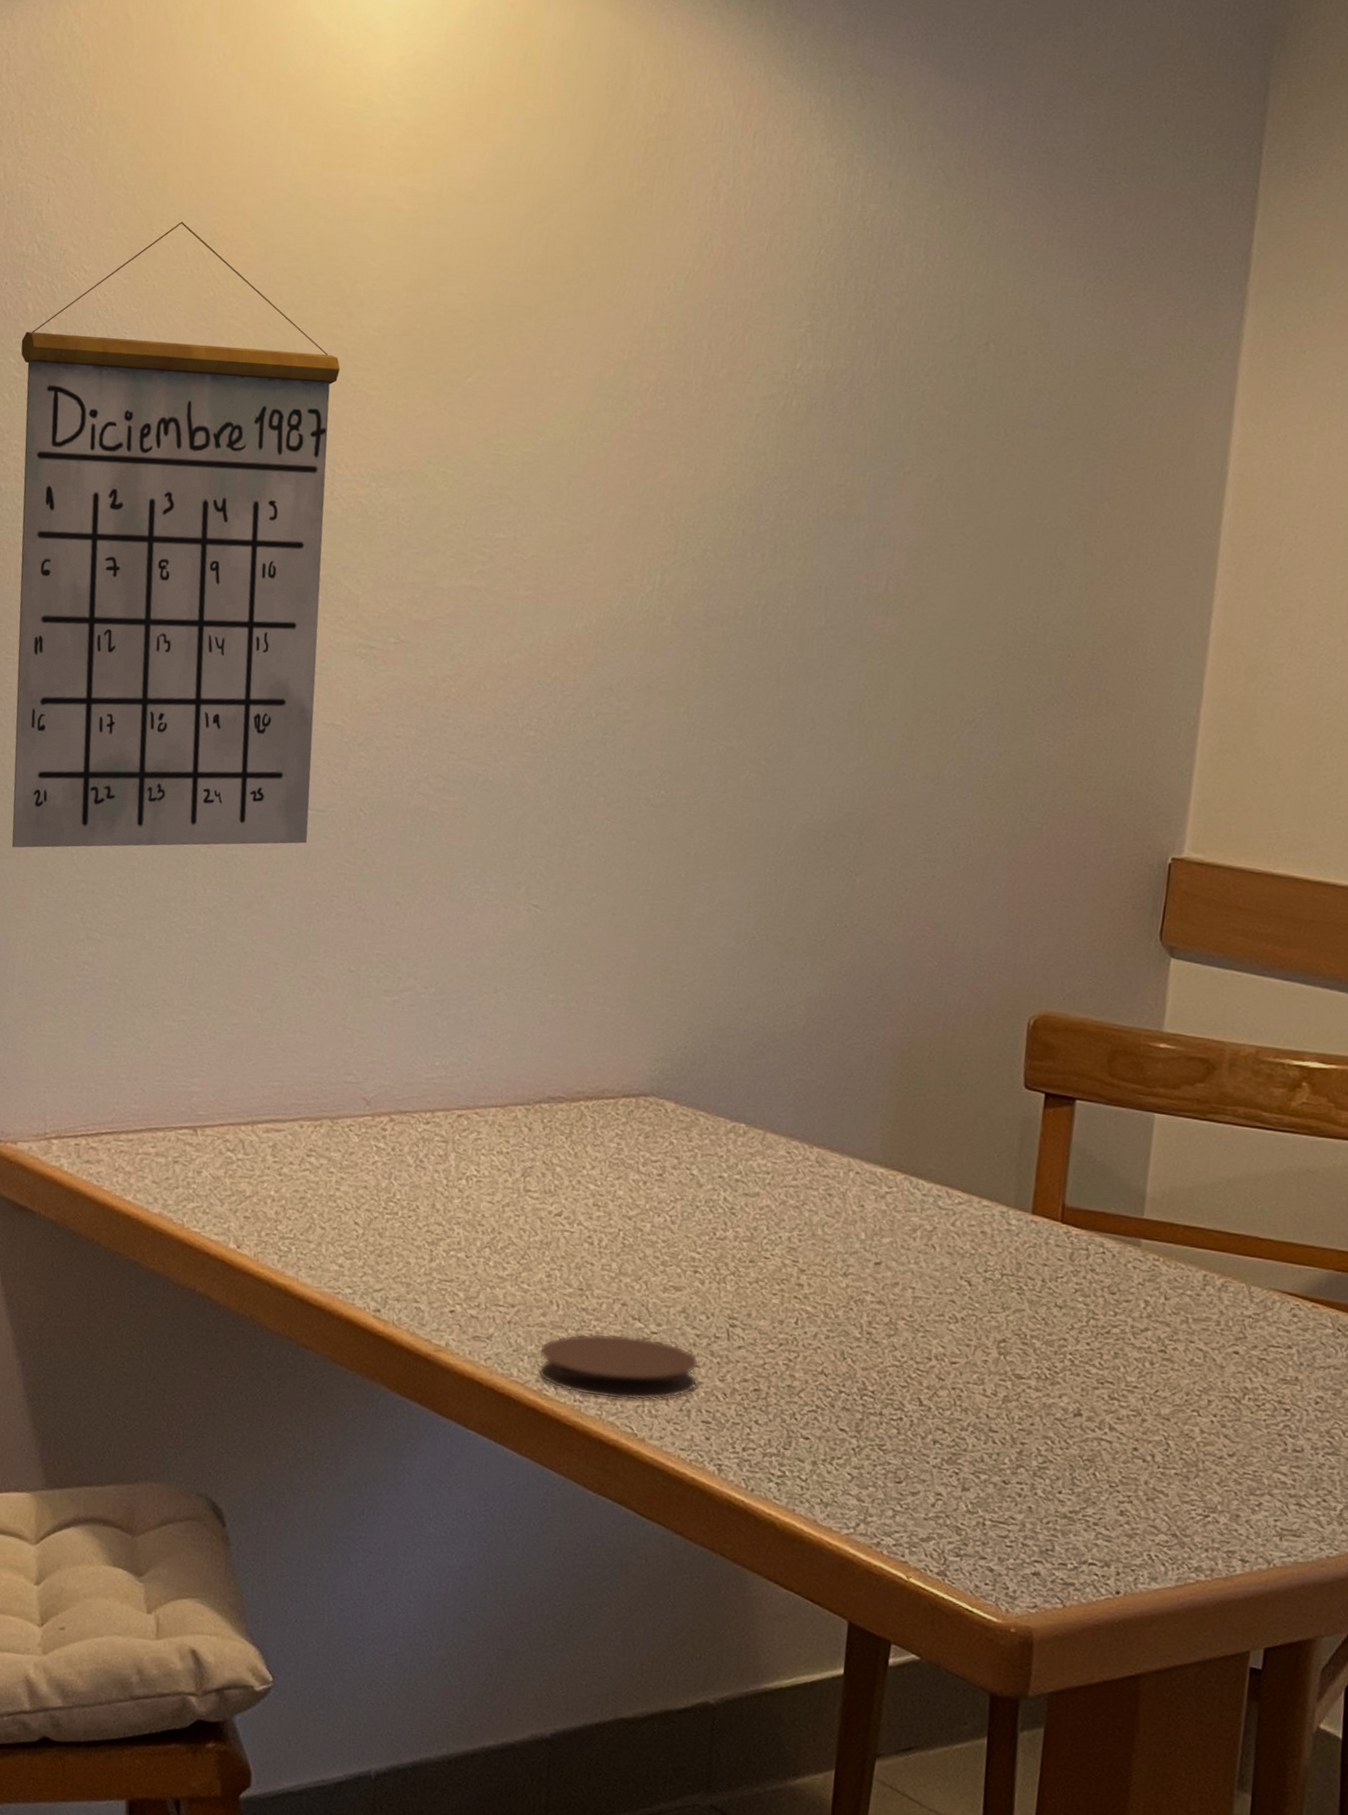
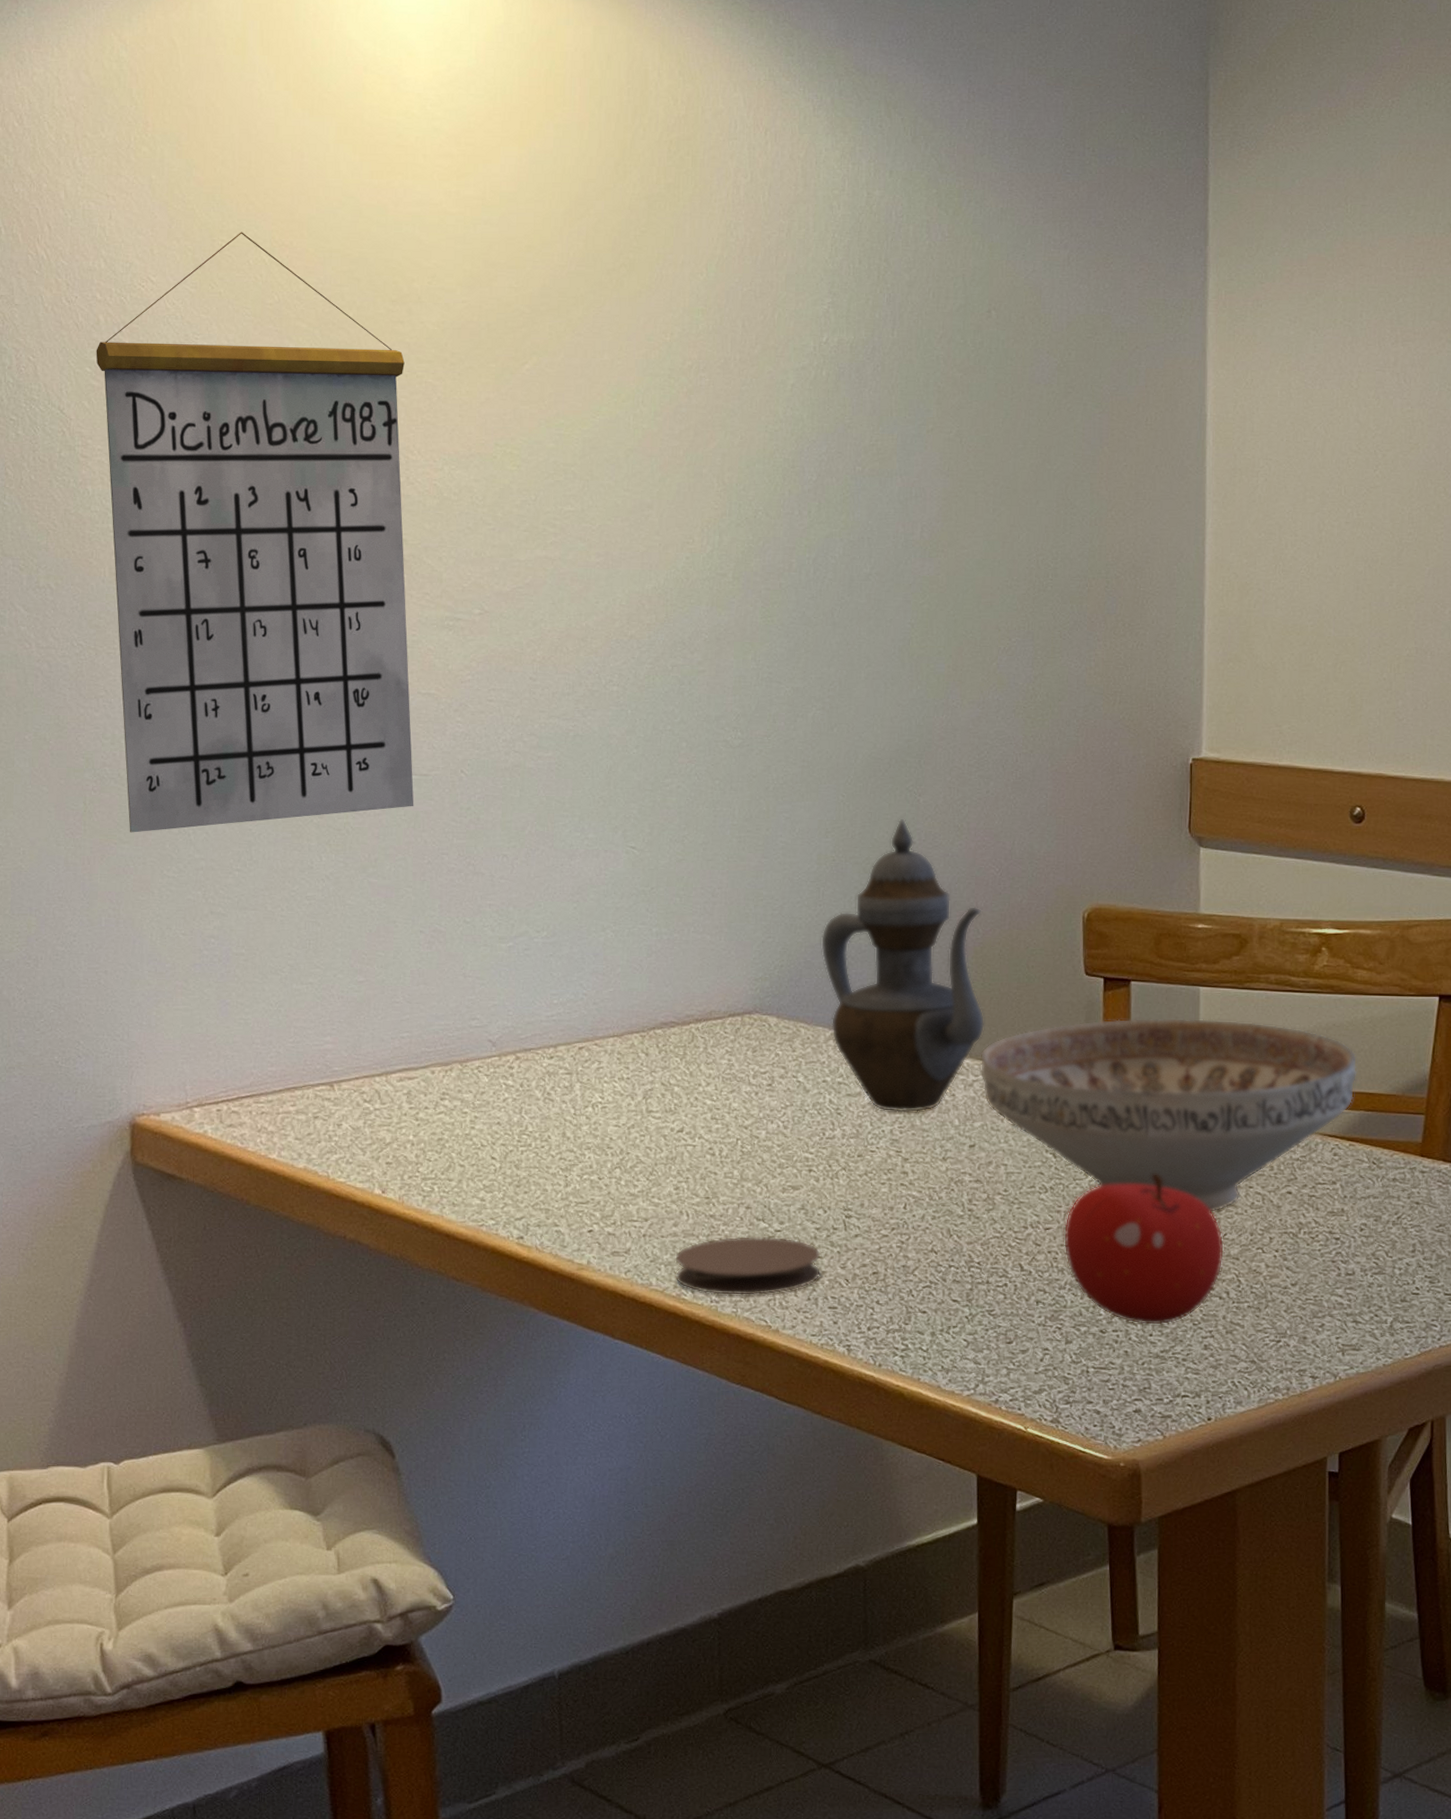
teapot: none [730,898,914,1221] -> present [820,818,985,1113]
decorative bowl: none [894,1139,1332,1365] -> present [979,1017,1358,1212]
fruit: none [970,1314,1155,1483] -> present [1063,1173,1225,1326]

